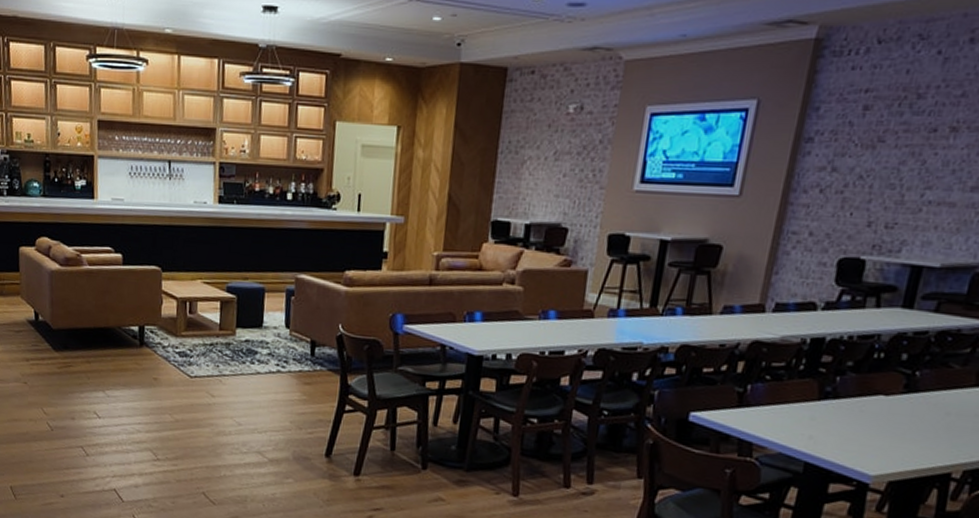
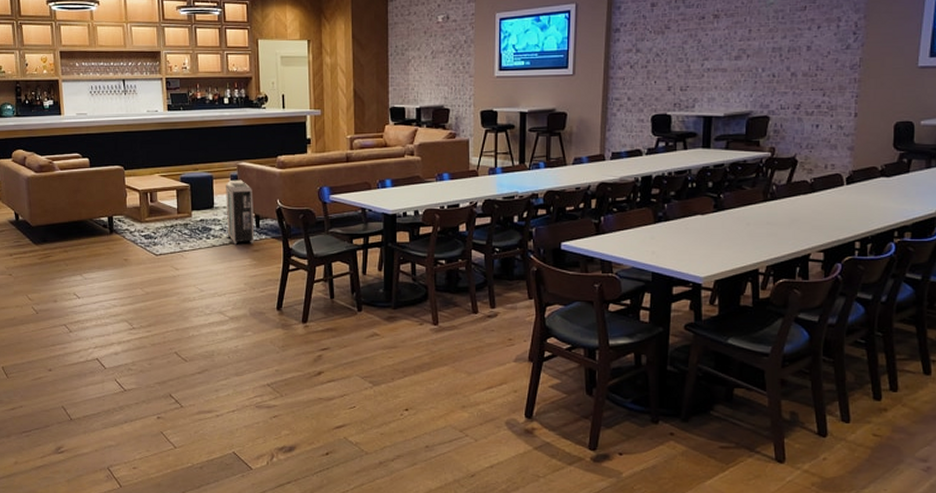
air purifier: none [275,295,311,375] -> present [226,179,255,245]

